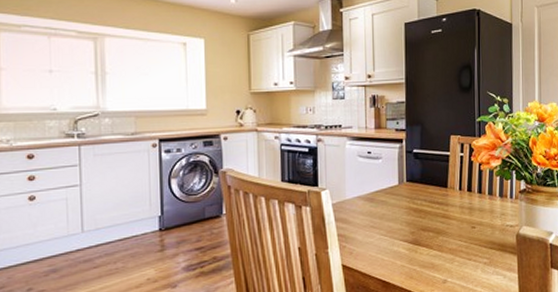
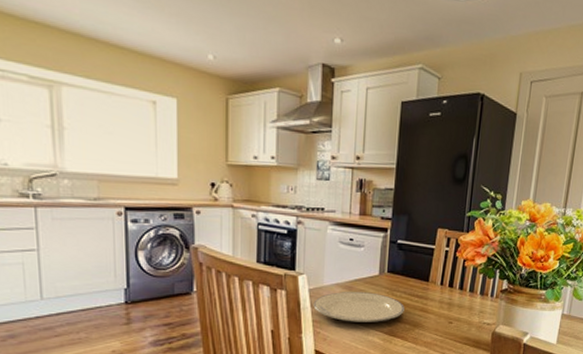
plate: none [337,202,426,234] -> present [313,292,405,322]

